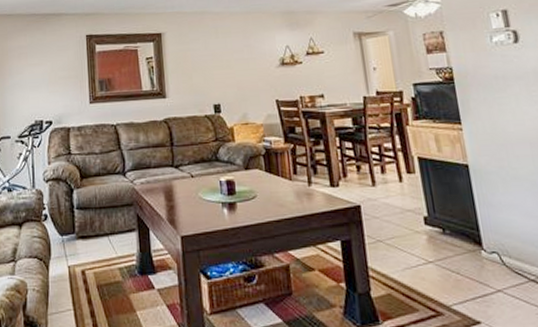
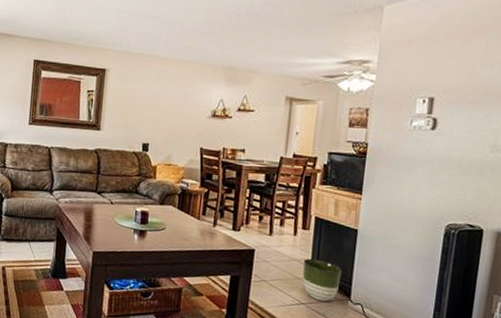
planter: none [418,205,467,256] -> present [302,258,342,302]

